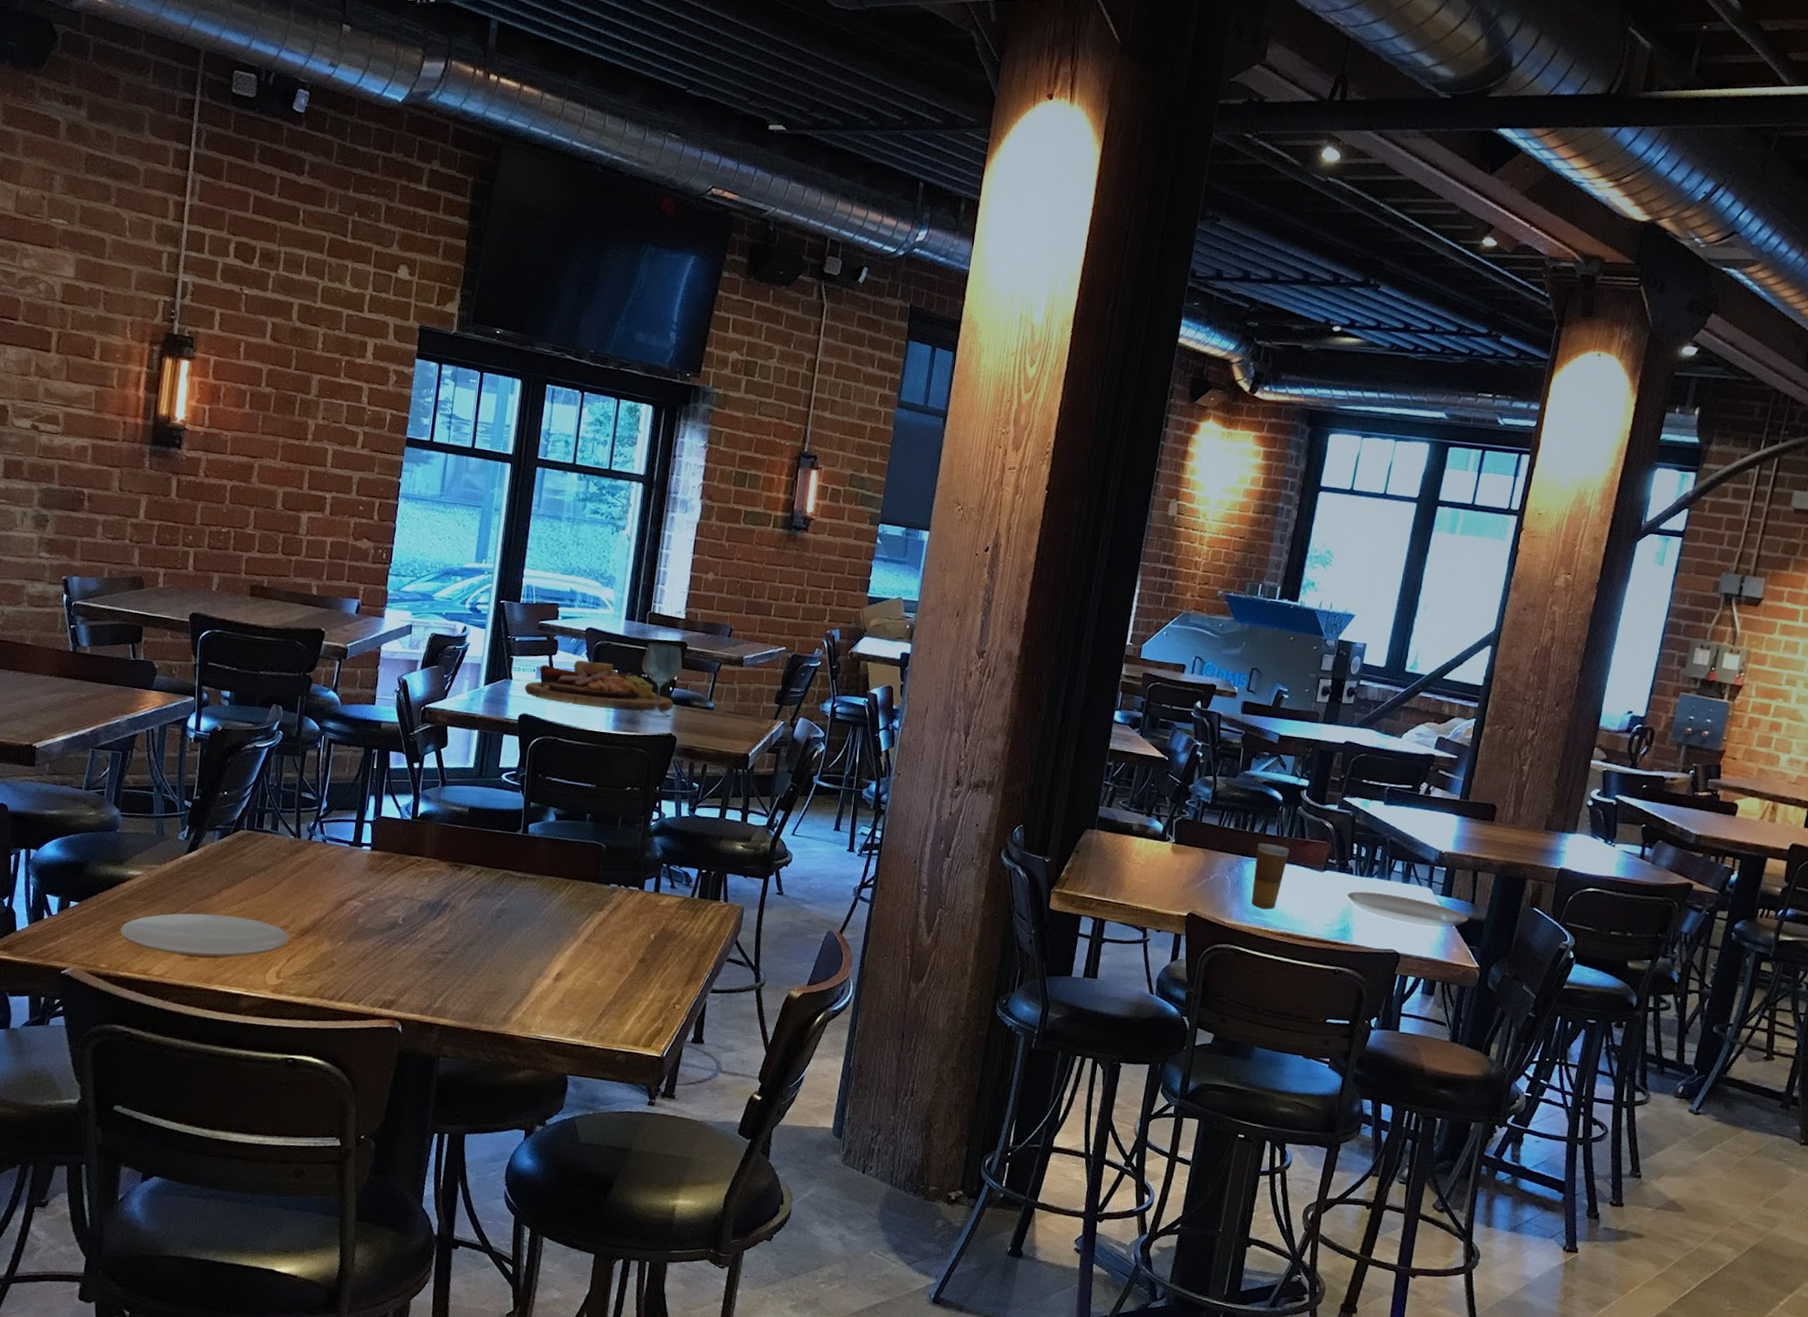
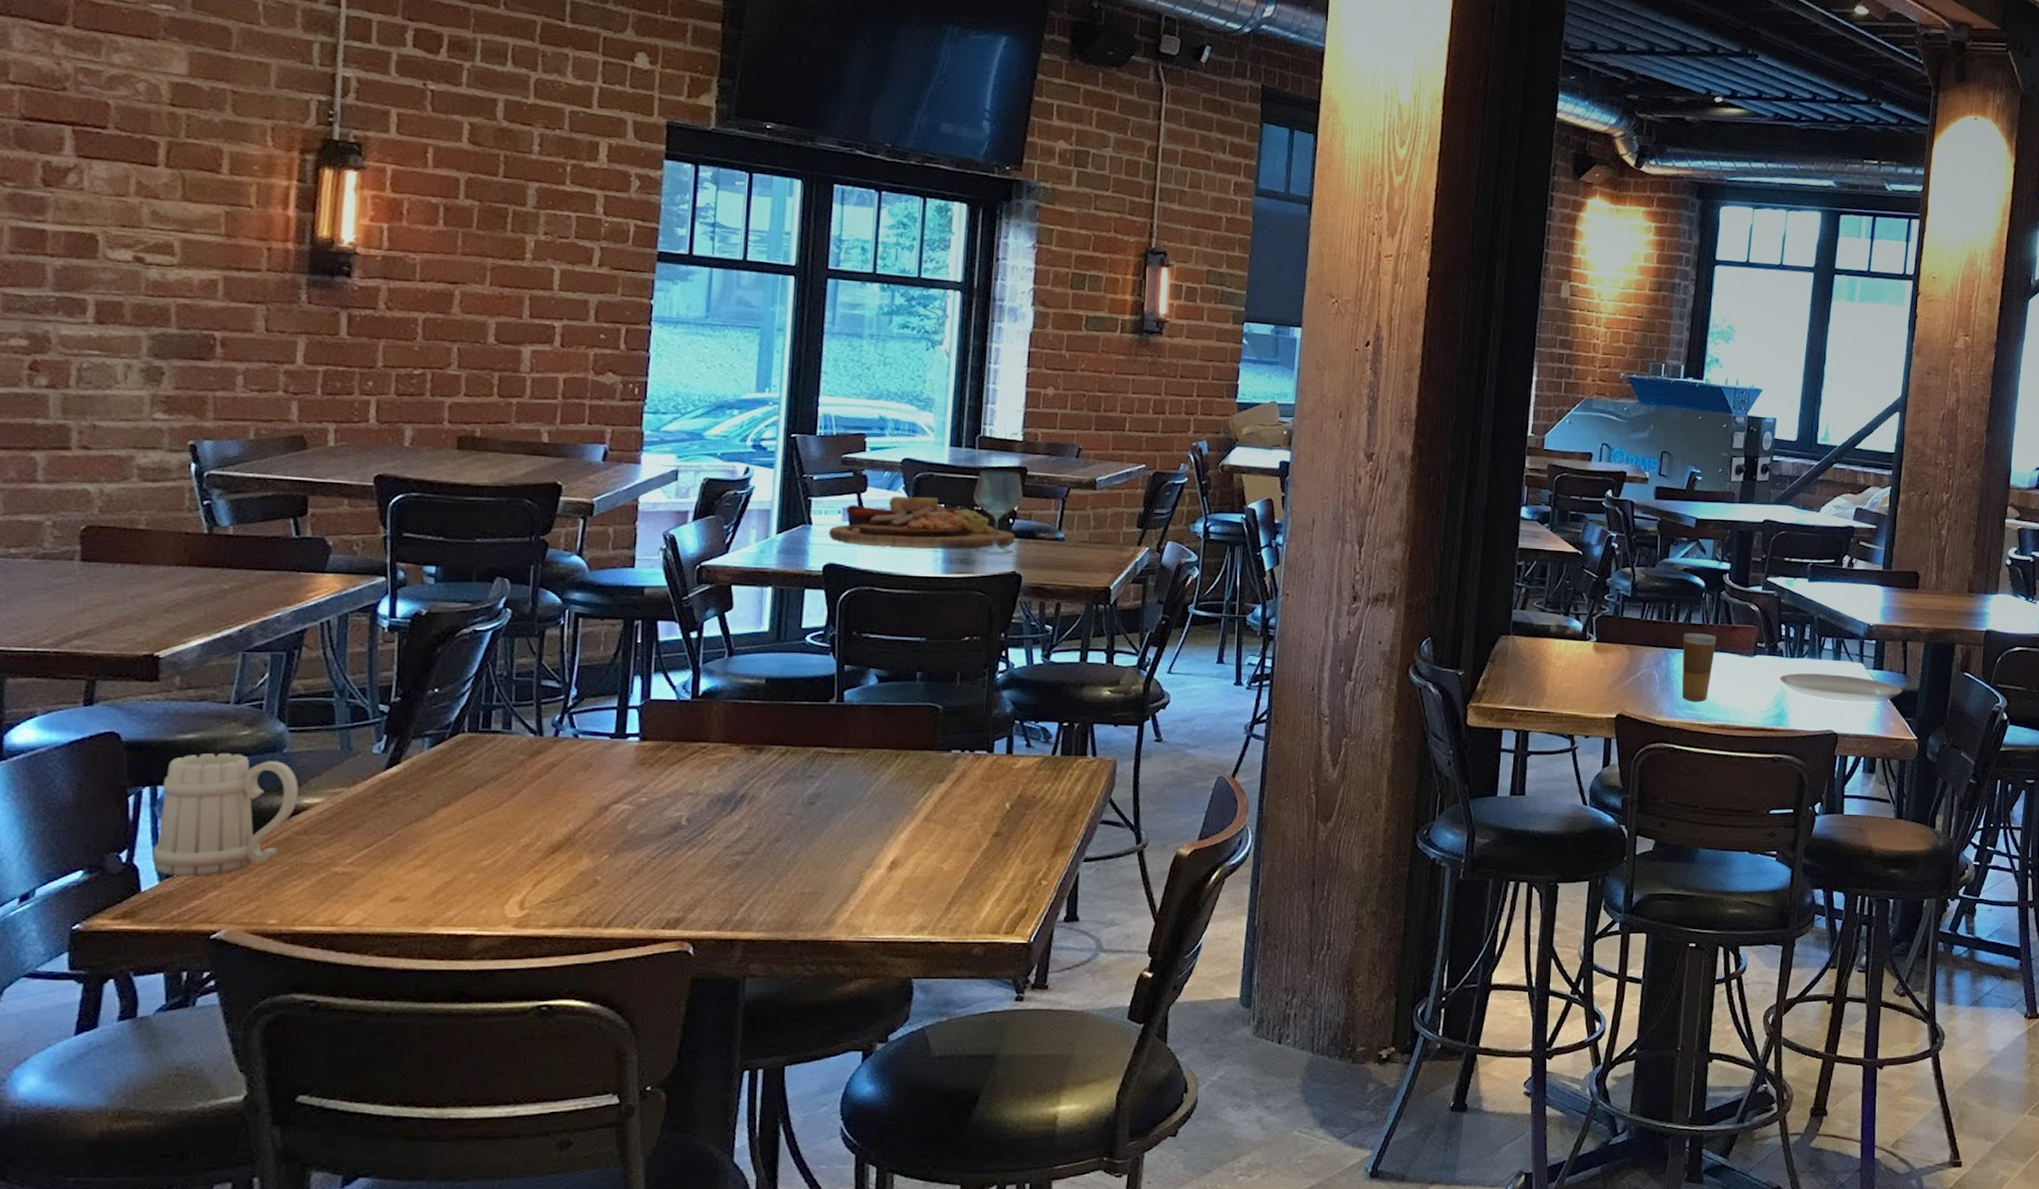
beer mug: none [25,827,126,924] -> present [152,752,299,877]
plate: present [120,913,289,959] -> none [294,840,534,897]

